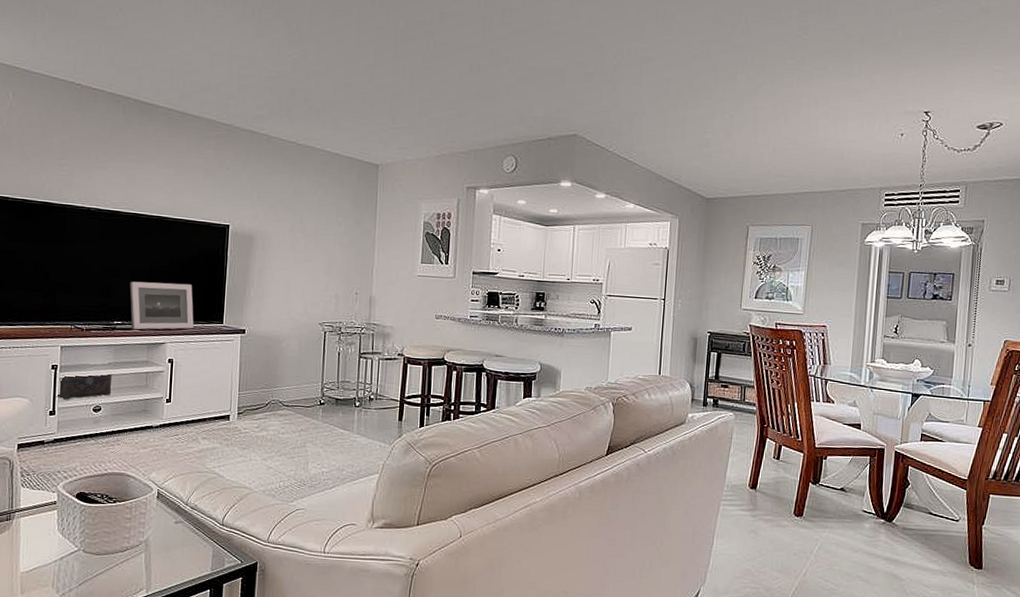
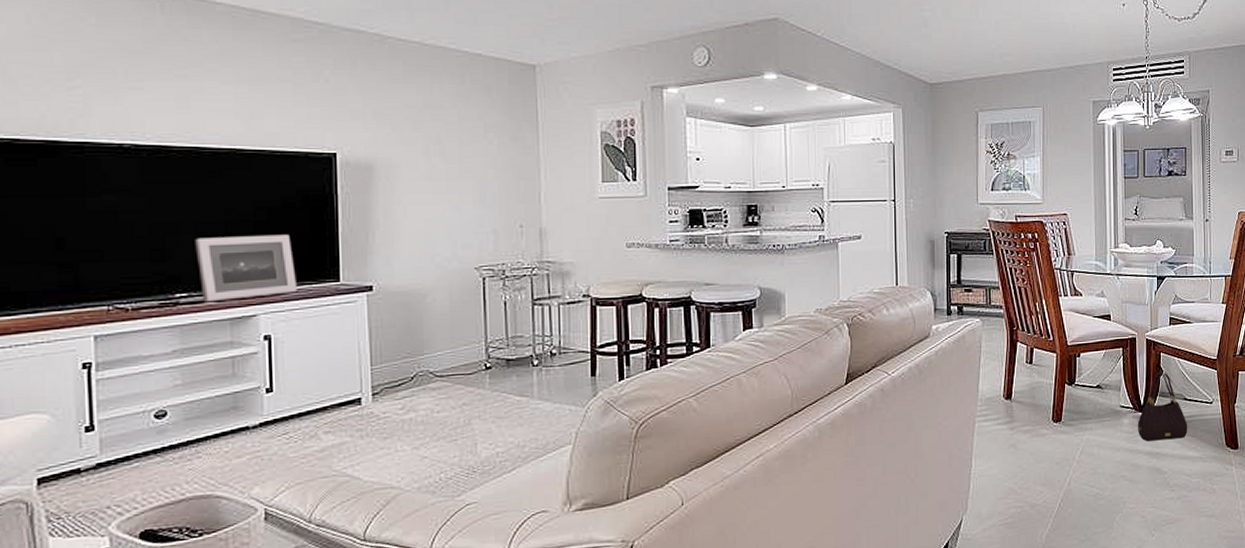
decorative box: present [55,372,112,400] -> none [92,363,181,409]
handbag: none [877,484,931,550] -> present [1137,372,1188,442]

